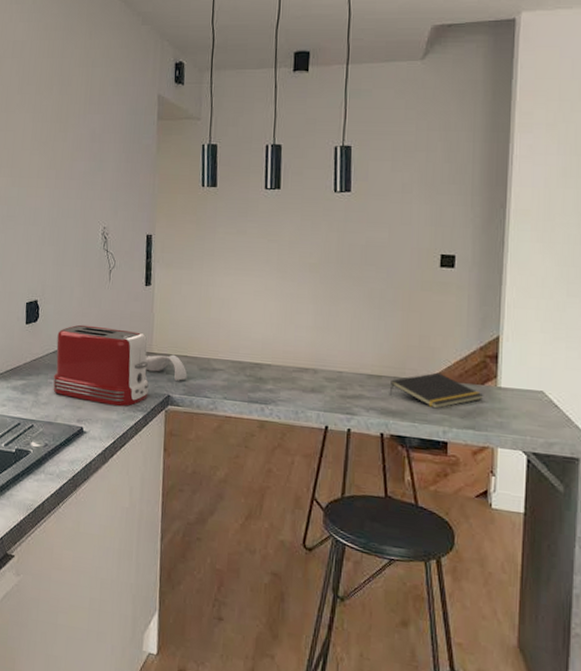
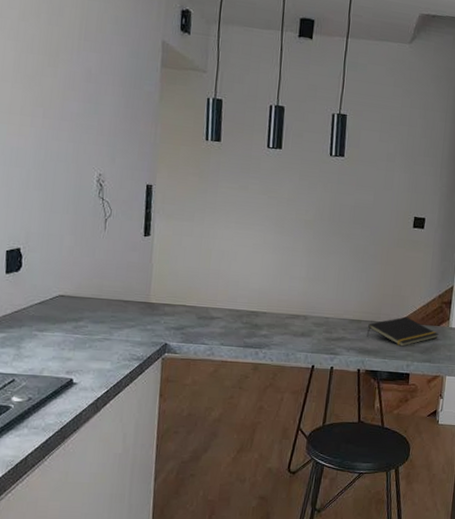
toaster: present [53,324,149,407] -> none [38,274,146,357]
spoon rest: present [145,354,187,381] -> none [142,304,186,330]

